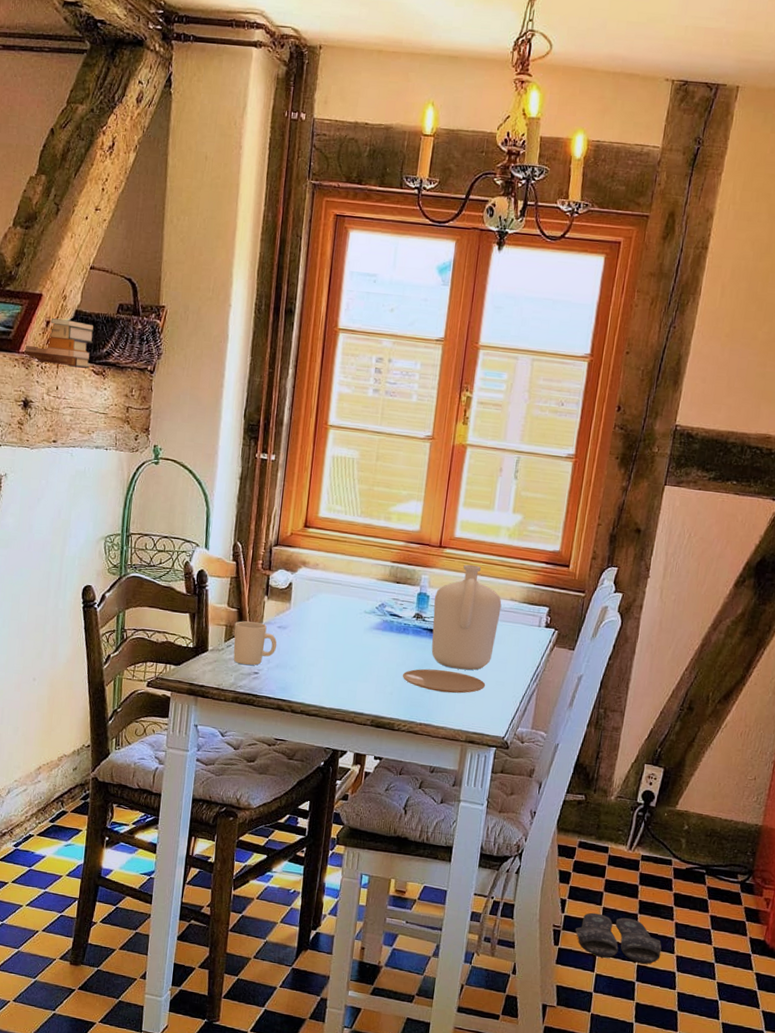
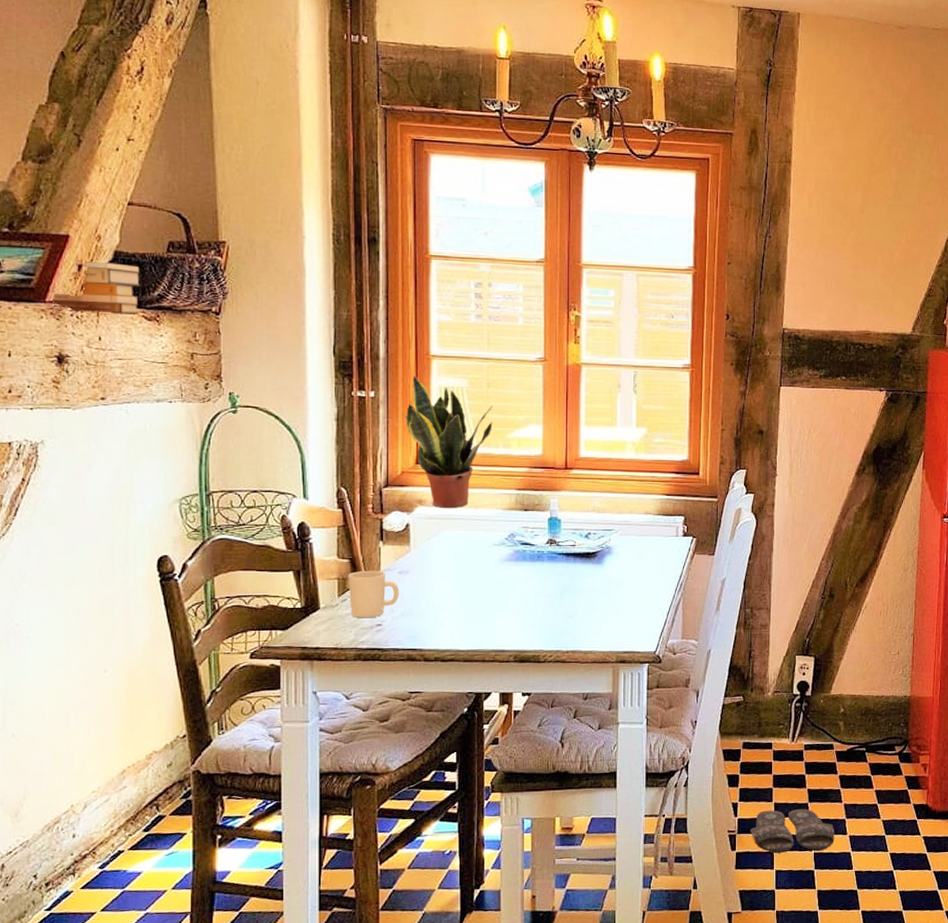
potted plant: none [299,443,379,573] -> present [405,375,492,508]
plate: present [402,668,486,694] -> none [541,592,630,616]
water jug: present [431,564,502,671] -> none [566,483,636,590]

